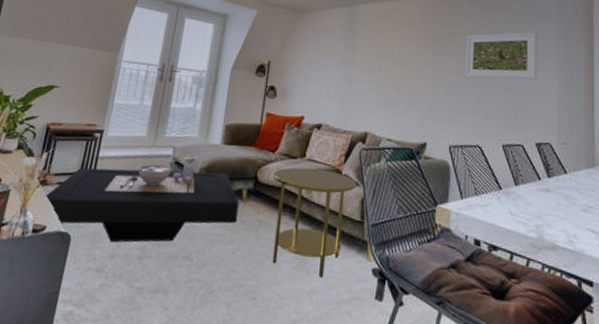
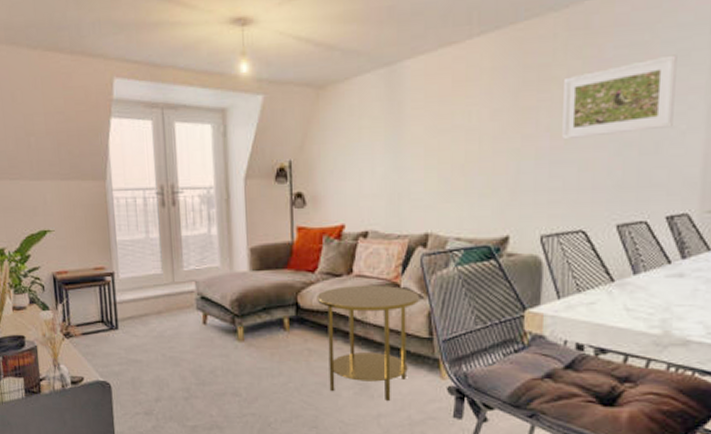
coffee table: present [44,156,240,243] -> none [72,288,283,386]

